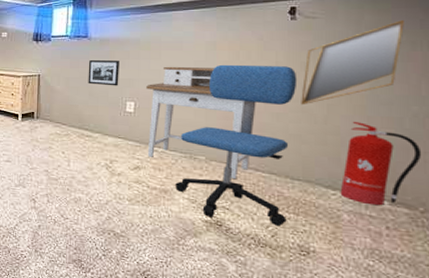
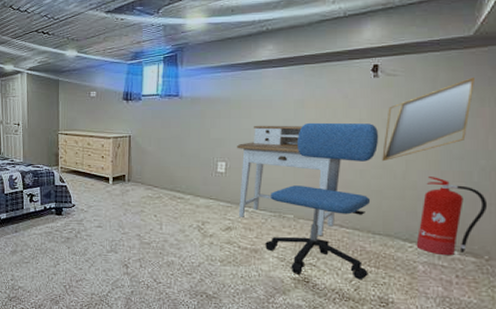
picture frame: present [88,60,119,86] -> none [179,120,210,146]

